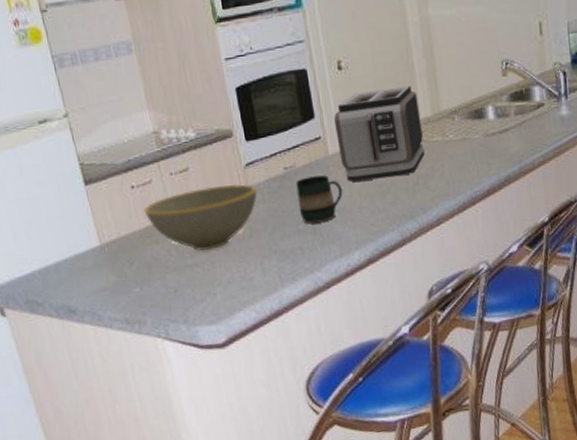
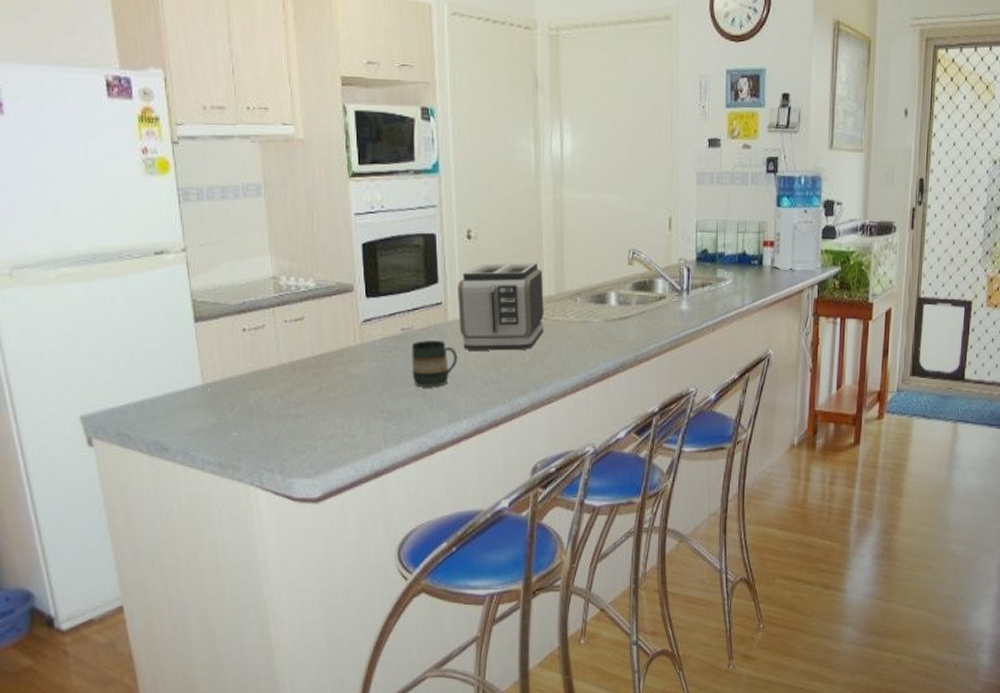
bowl: present [143,183,257,251] -> none [252,338,371,402]

